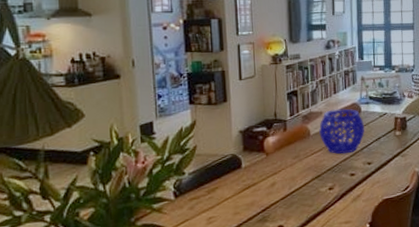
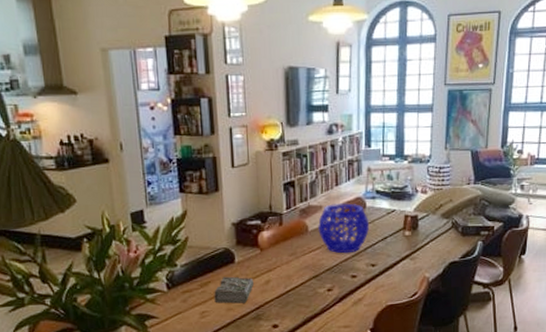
diary: none [221,181,261,208] -> present [214,276,255,304]

